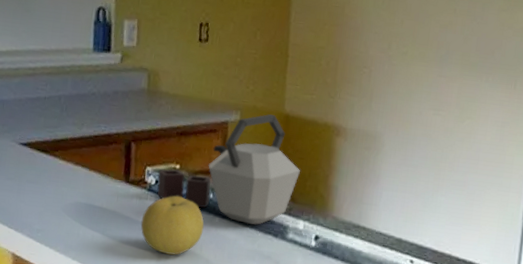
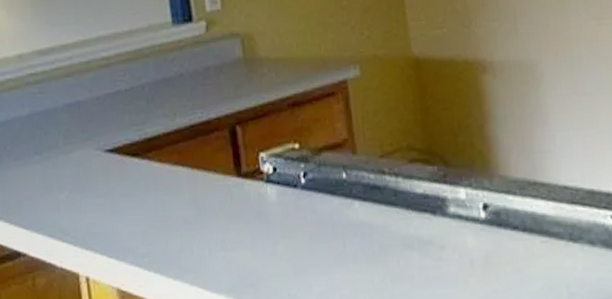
fruit: present [141,195,204,256] -> none [264,182,343,260]
kettle: present [157,114,300,225] -> none [274,62,447,204]

